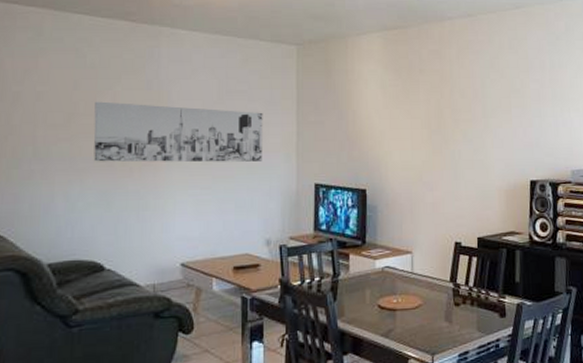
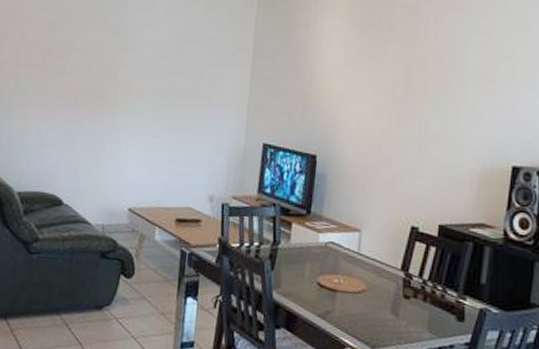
wall art: present [93,101,263,163] -> none [62,43,218,115]

